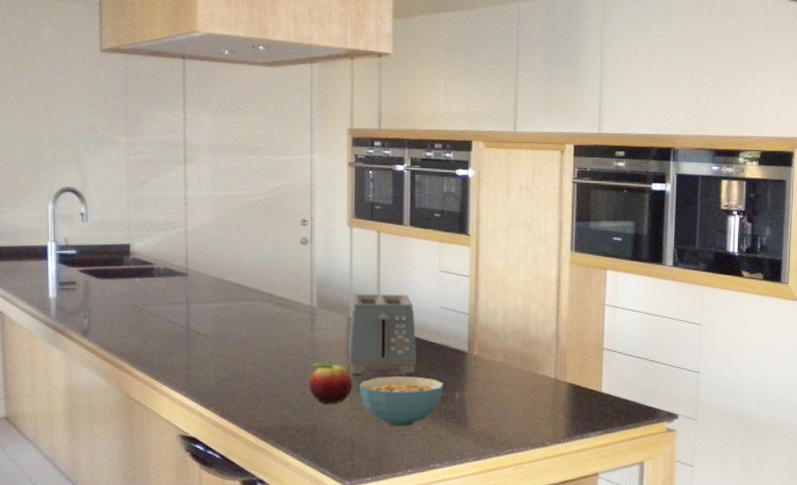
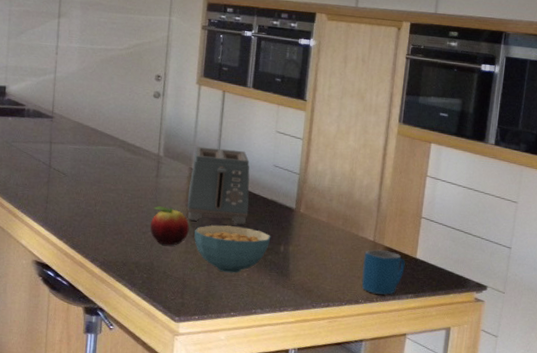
mug: none [546,387,591,434] -> present [362,249,406,295]

